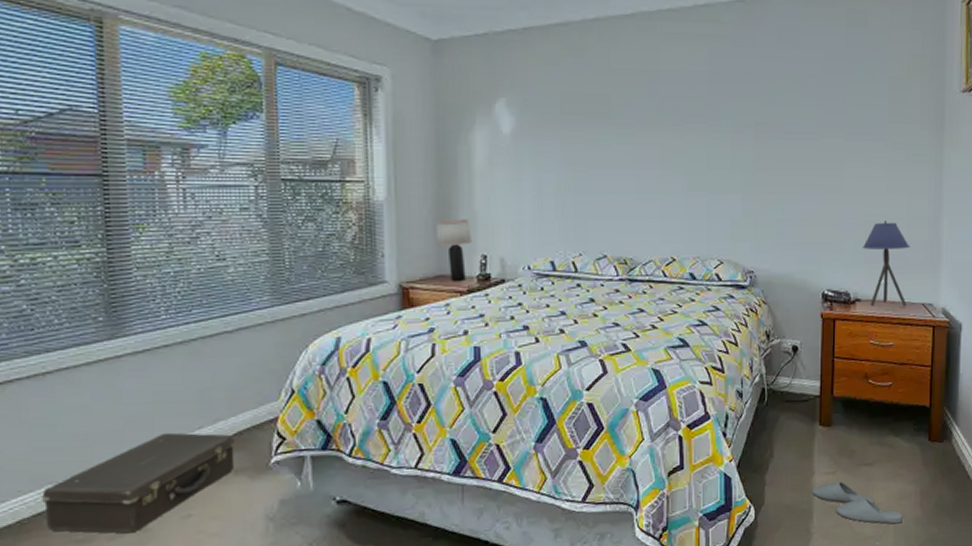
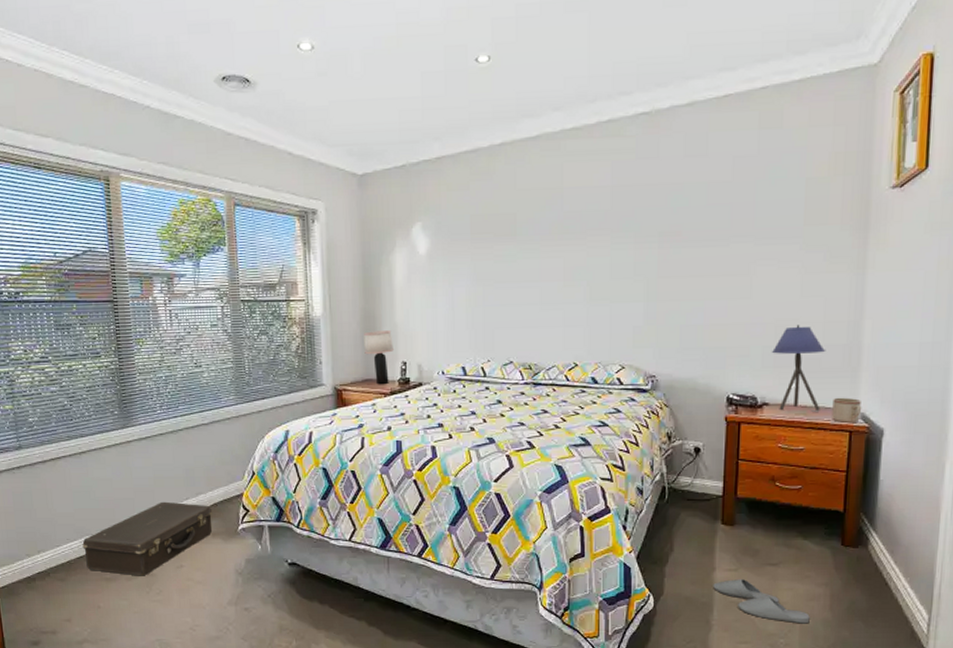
mug: none [917,292,943,319] -> present [832,397,862,424]

